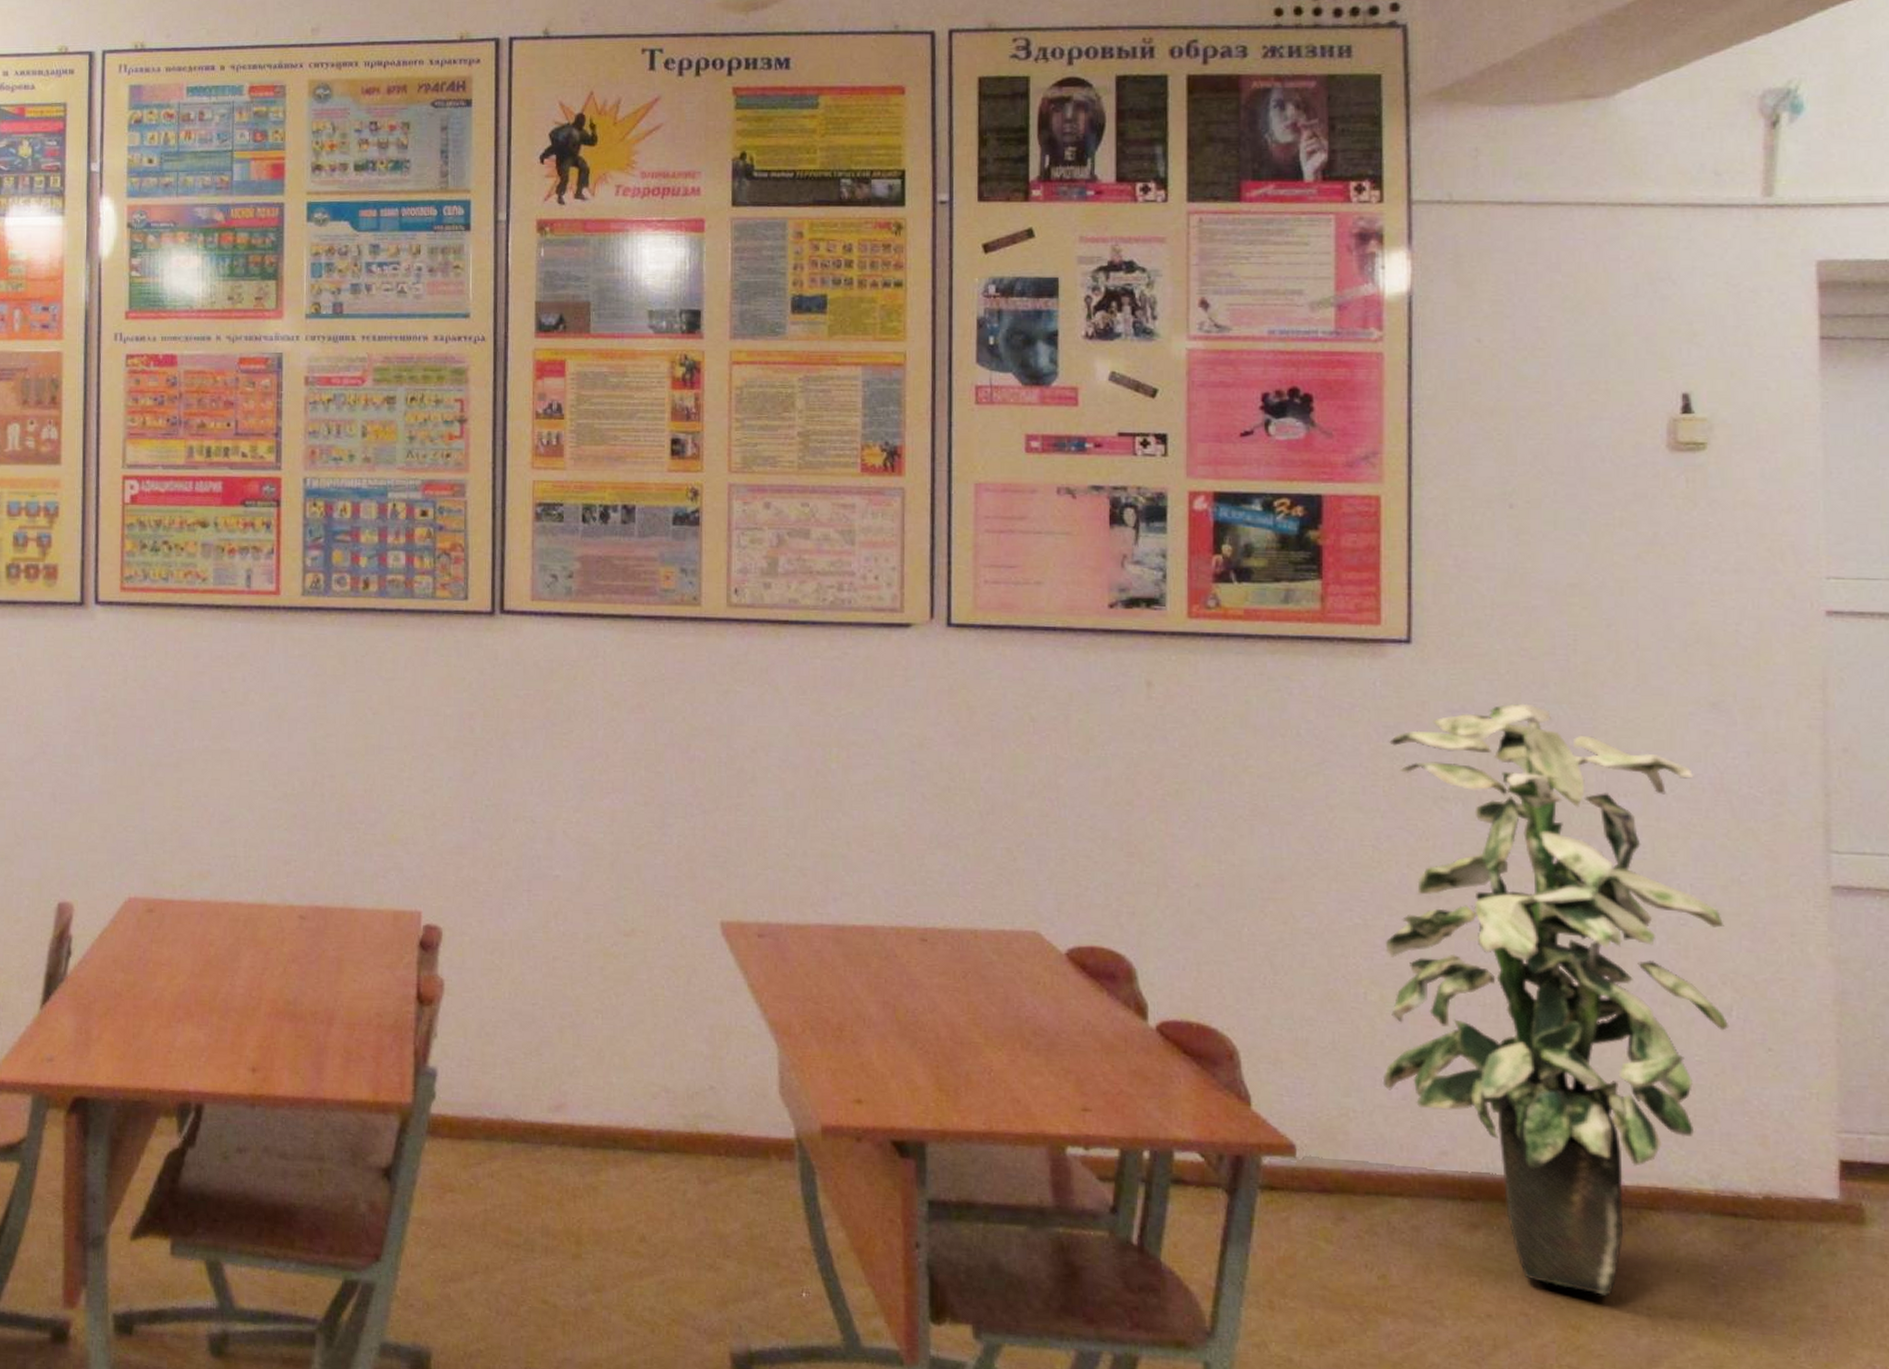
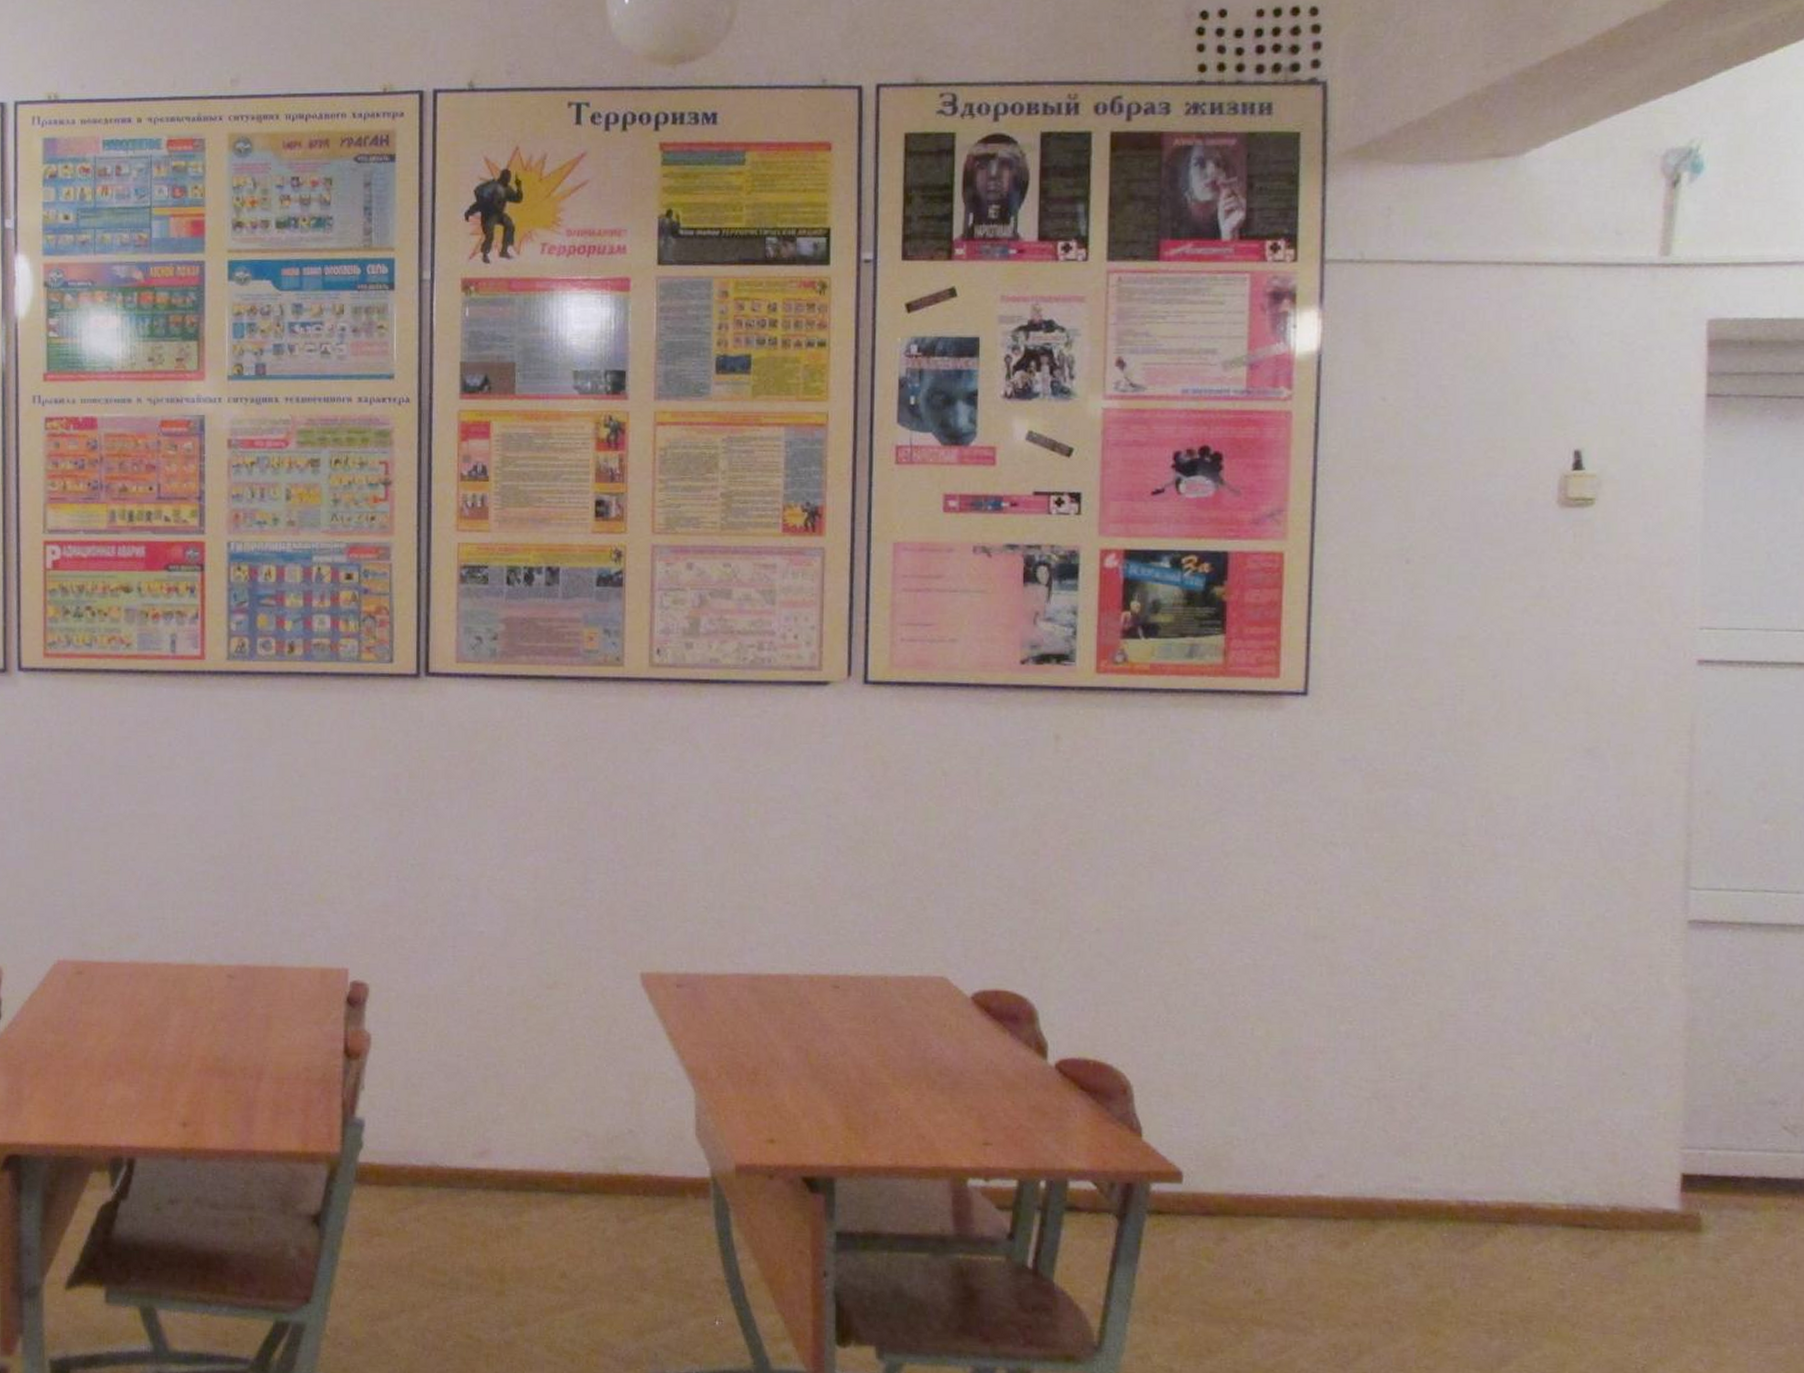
indoor plant: present [1382,703,1730,1296] -> none [1265,752,1588,1303]

